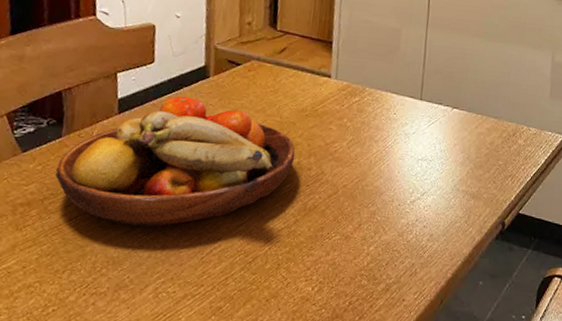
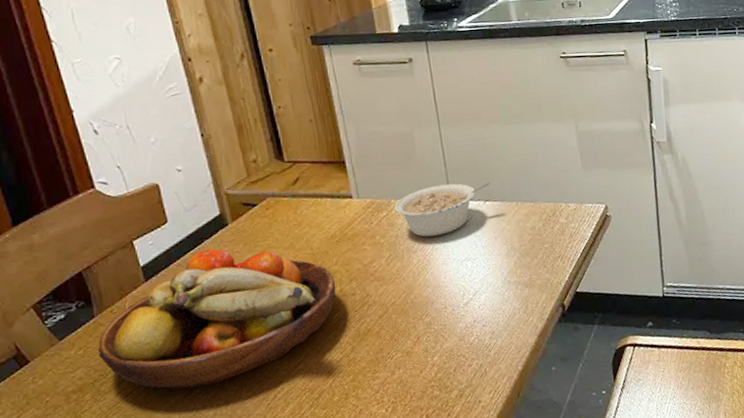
legume: none [367,83,462,131] -> present [394,182,491,237]

